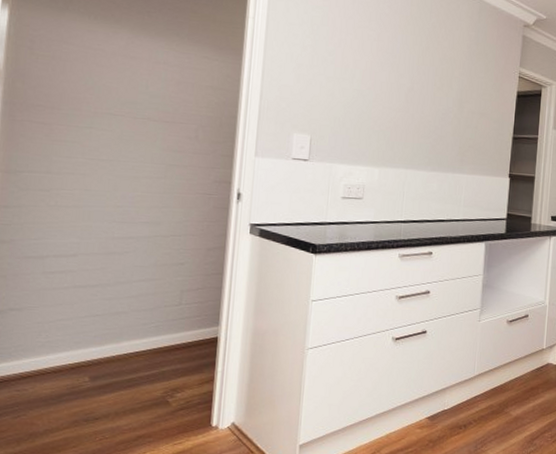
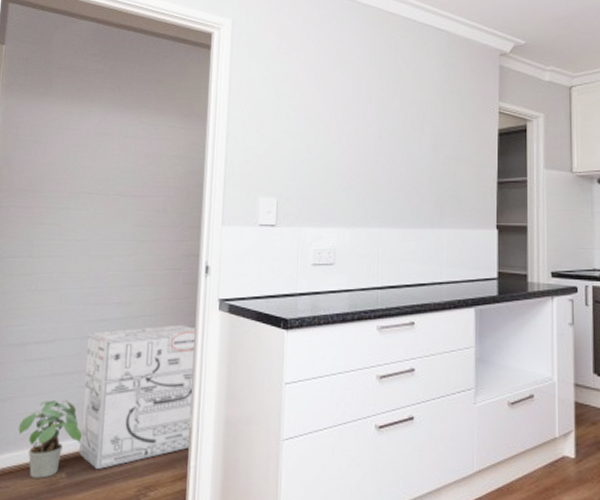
potted plant: none [36,310,107,382] -> present [18,399,82,478]
cardboard box: none [103,245,227,373] -> present [79,324,196,469]

